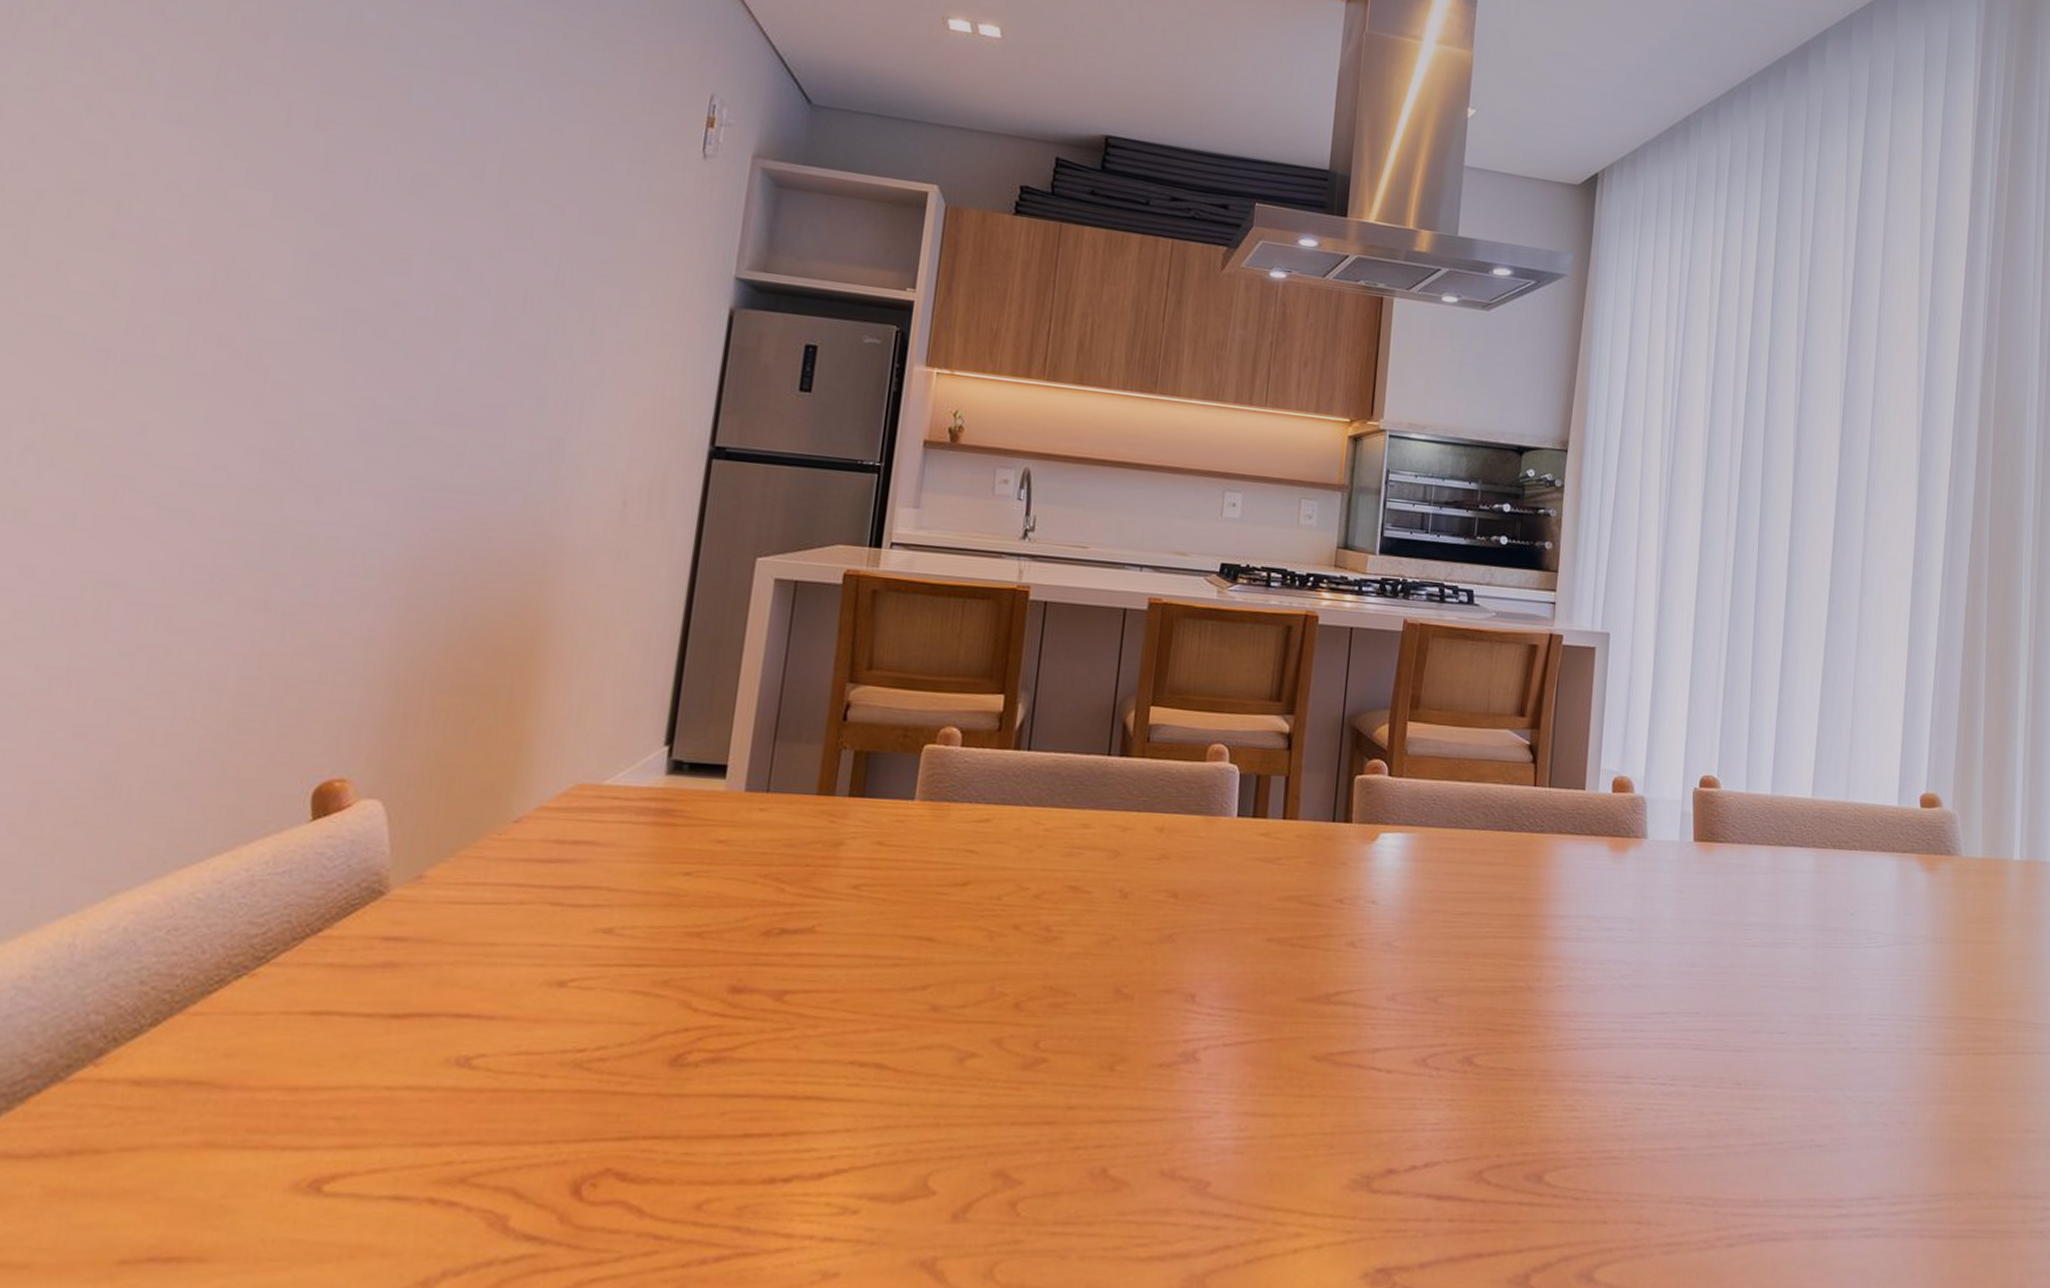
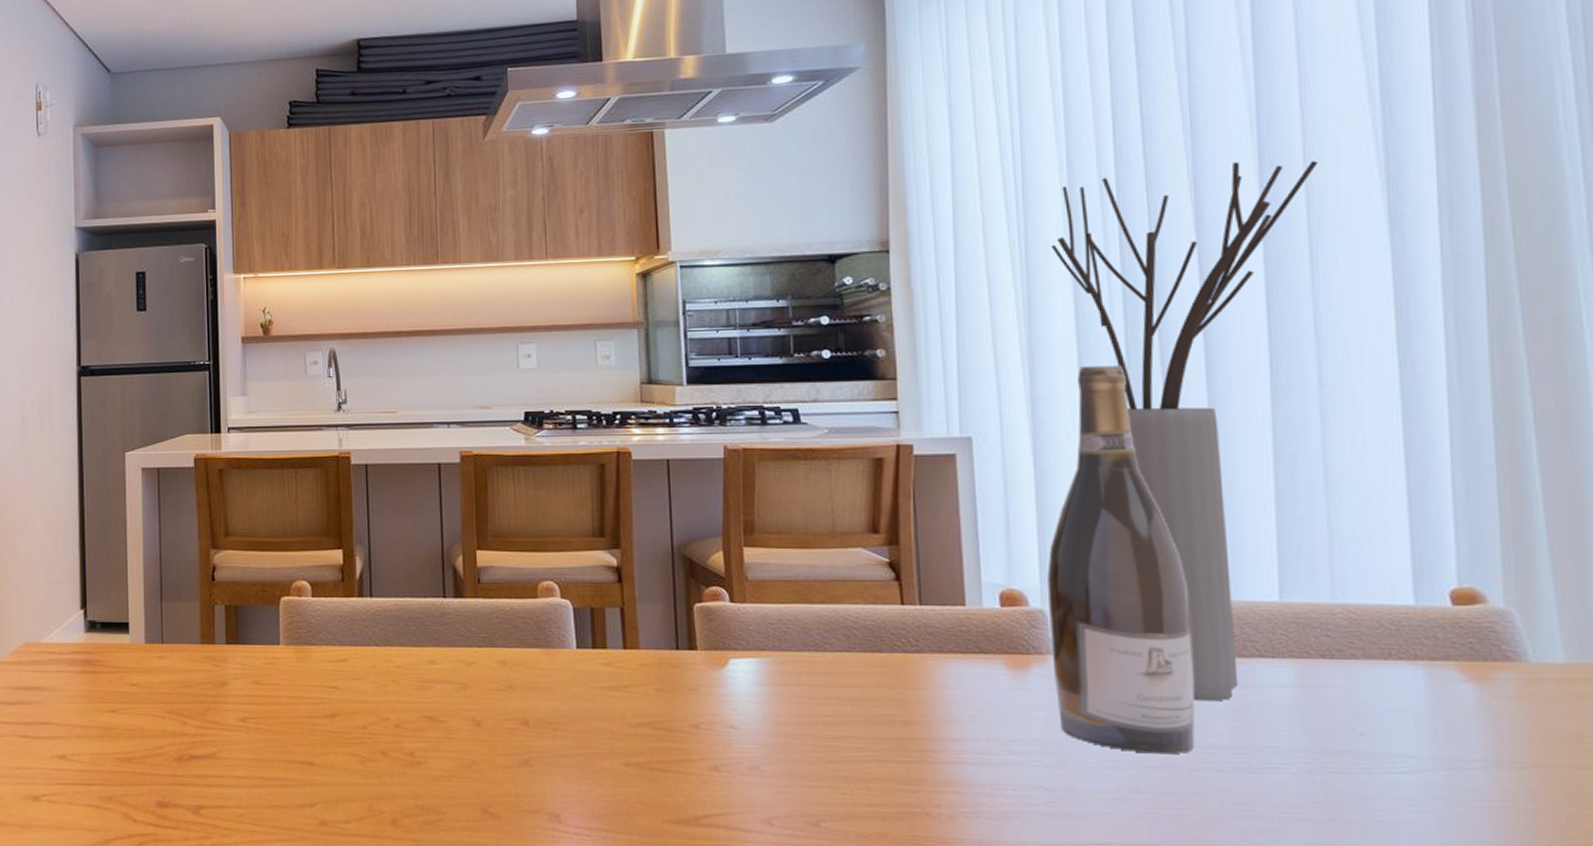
wine bottle: none [1643,578,1752,931] -> present [1046,365,1196,754]
vase: none [1691,414,1881,884] -> present [1051,161,1319,702]

